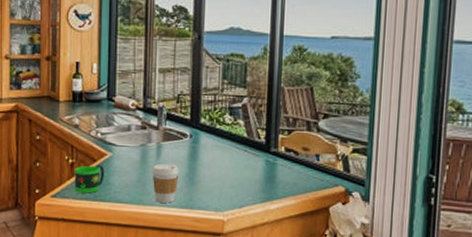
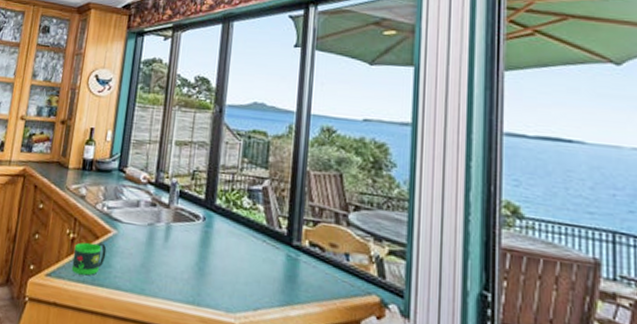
coffee cup: present [152,163,179,203] -> none [157,247,188,296]

